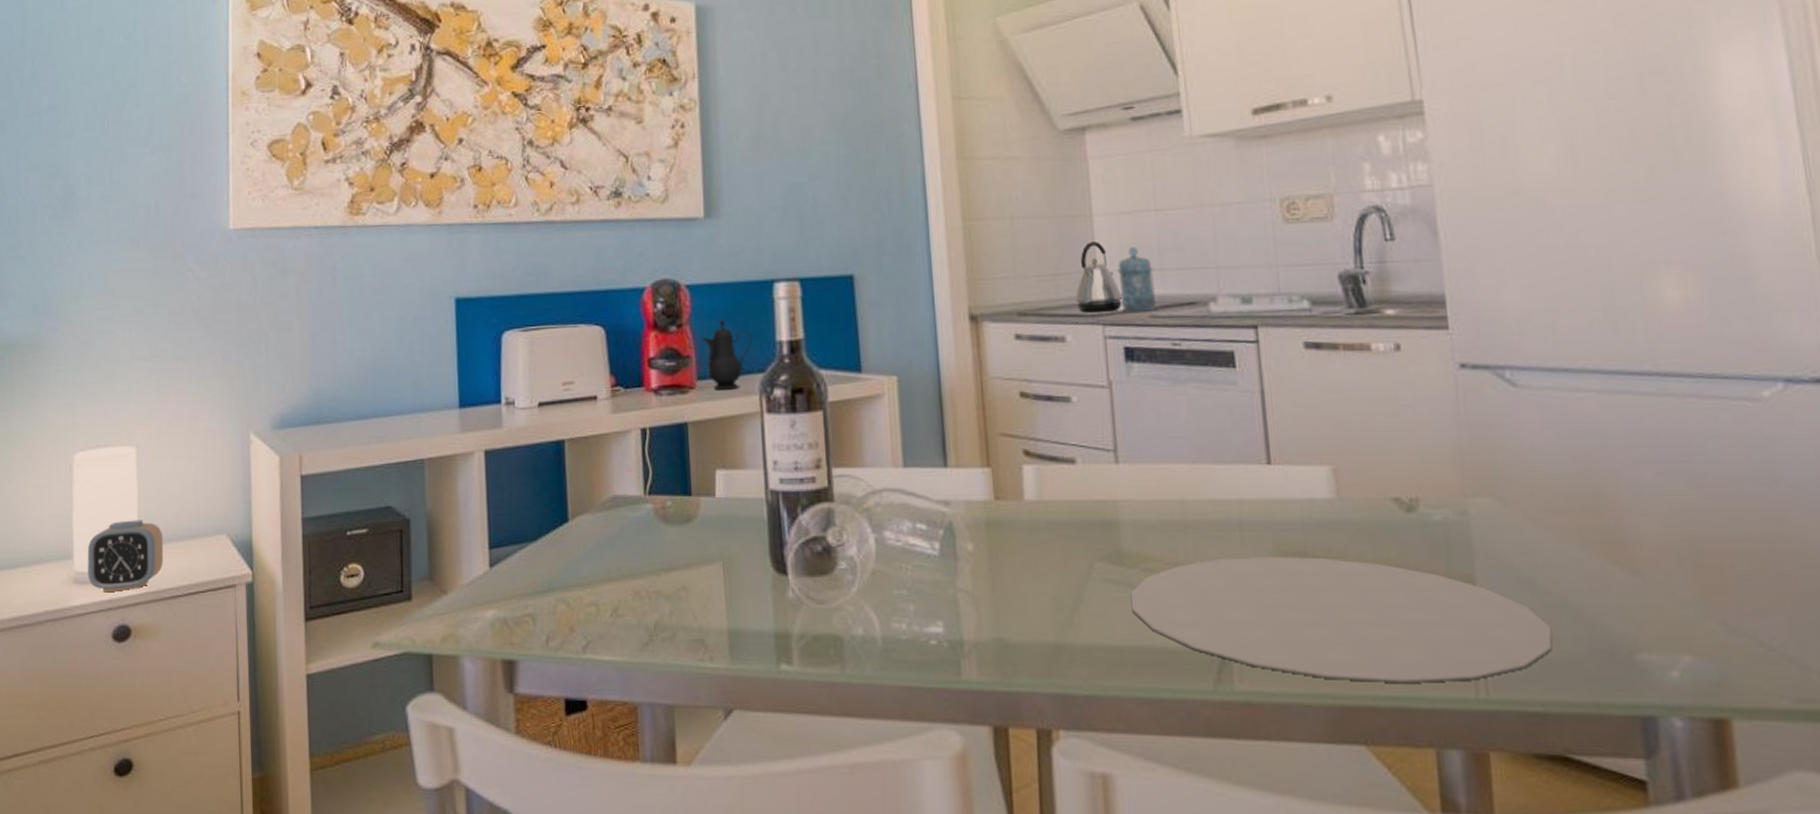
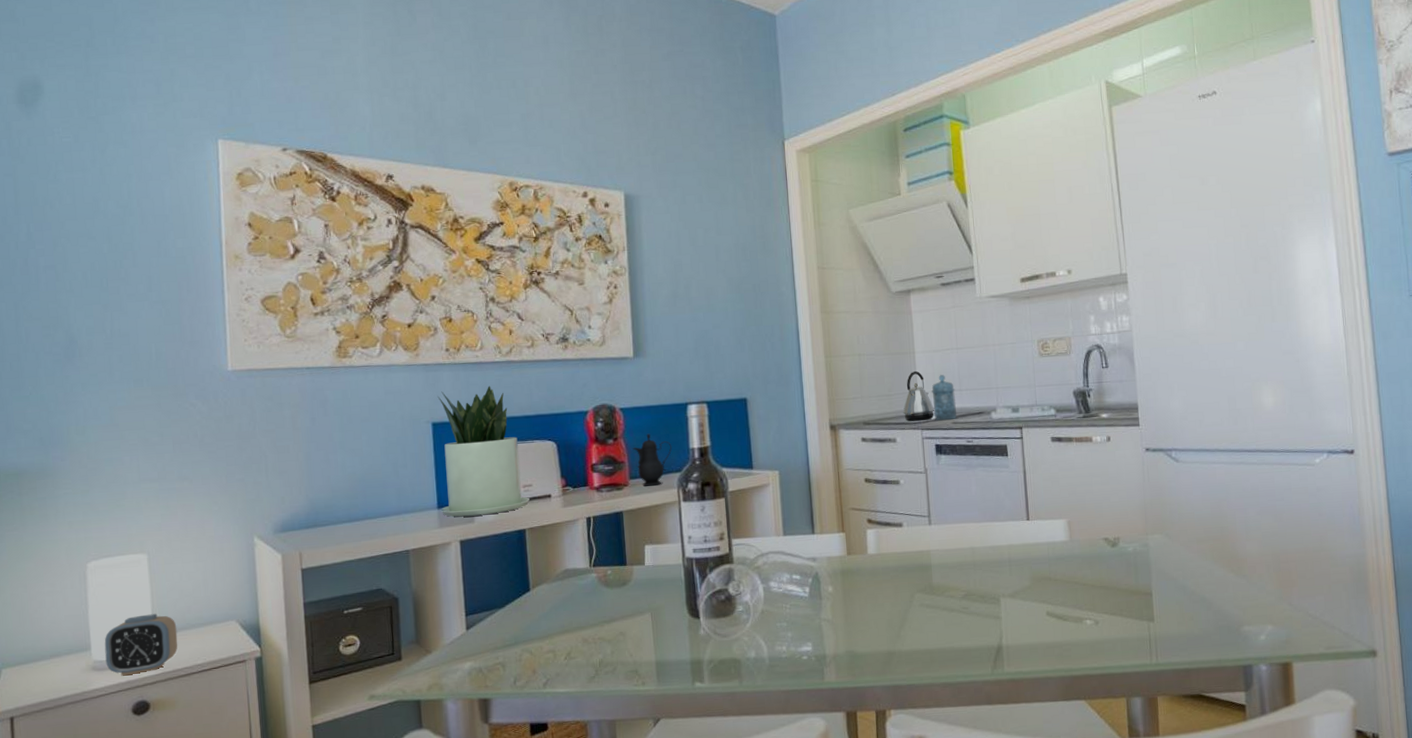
planter: none [462,252,570,420] -> present [437,385,529,517]
placemat: present [1130,556,1553,684] -> none [938,580,1195,660]

